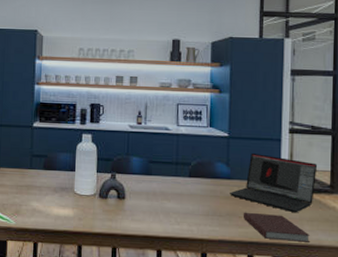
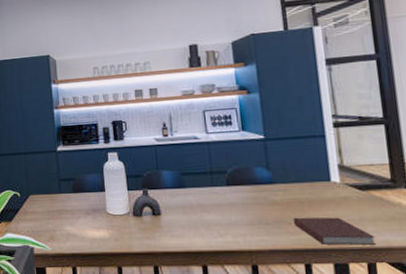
laptop: present [230,152,318,213] -> none [274,153,373,214]

